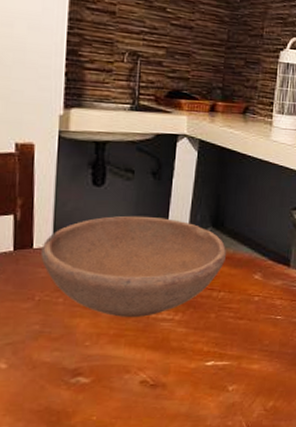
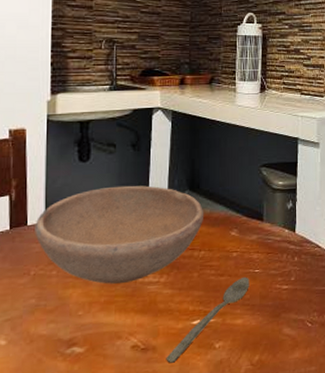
spoon: none [175,322,270,401] -> present [166,276,249,363]

